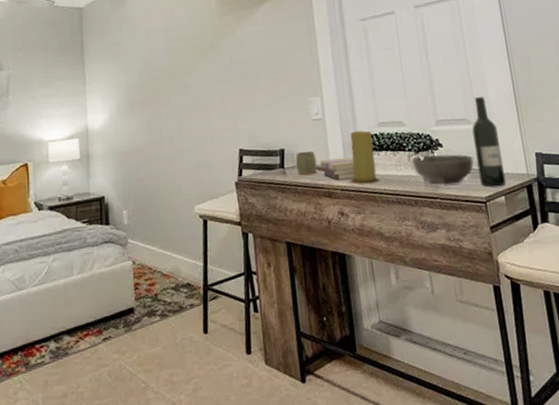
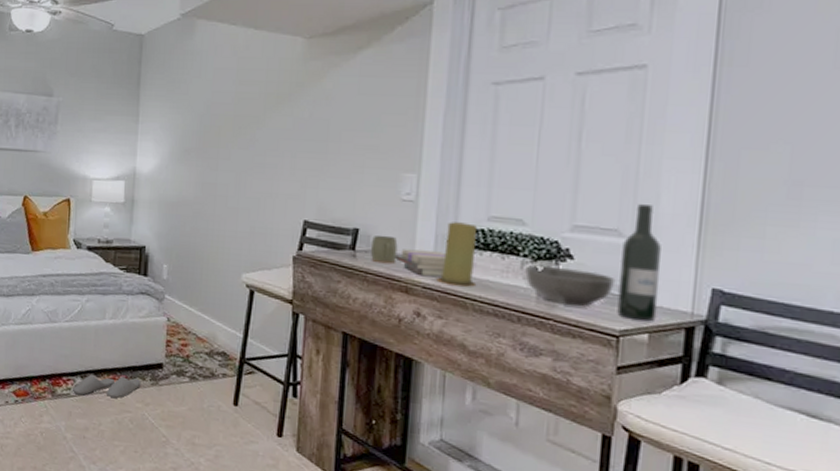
slippers: none [47,329,115,361] -> present [73,374,141,398]

